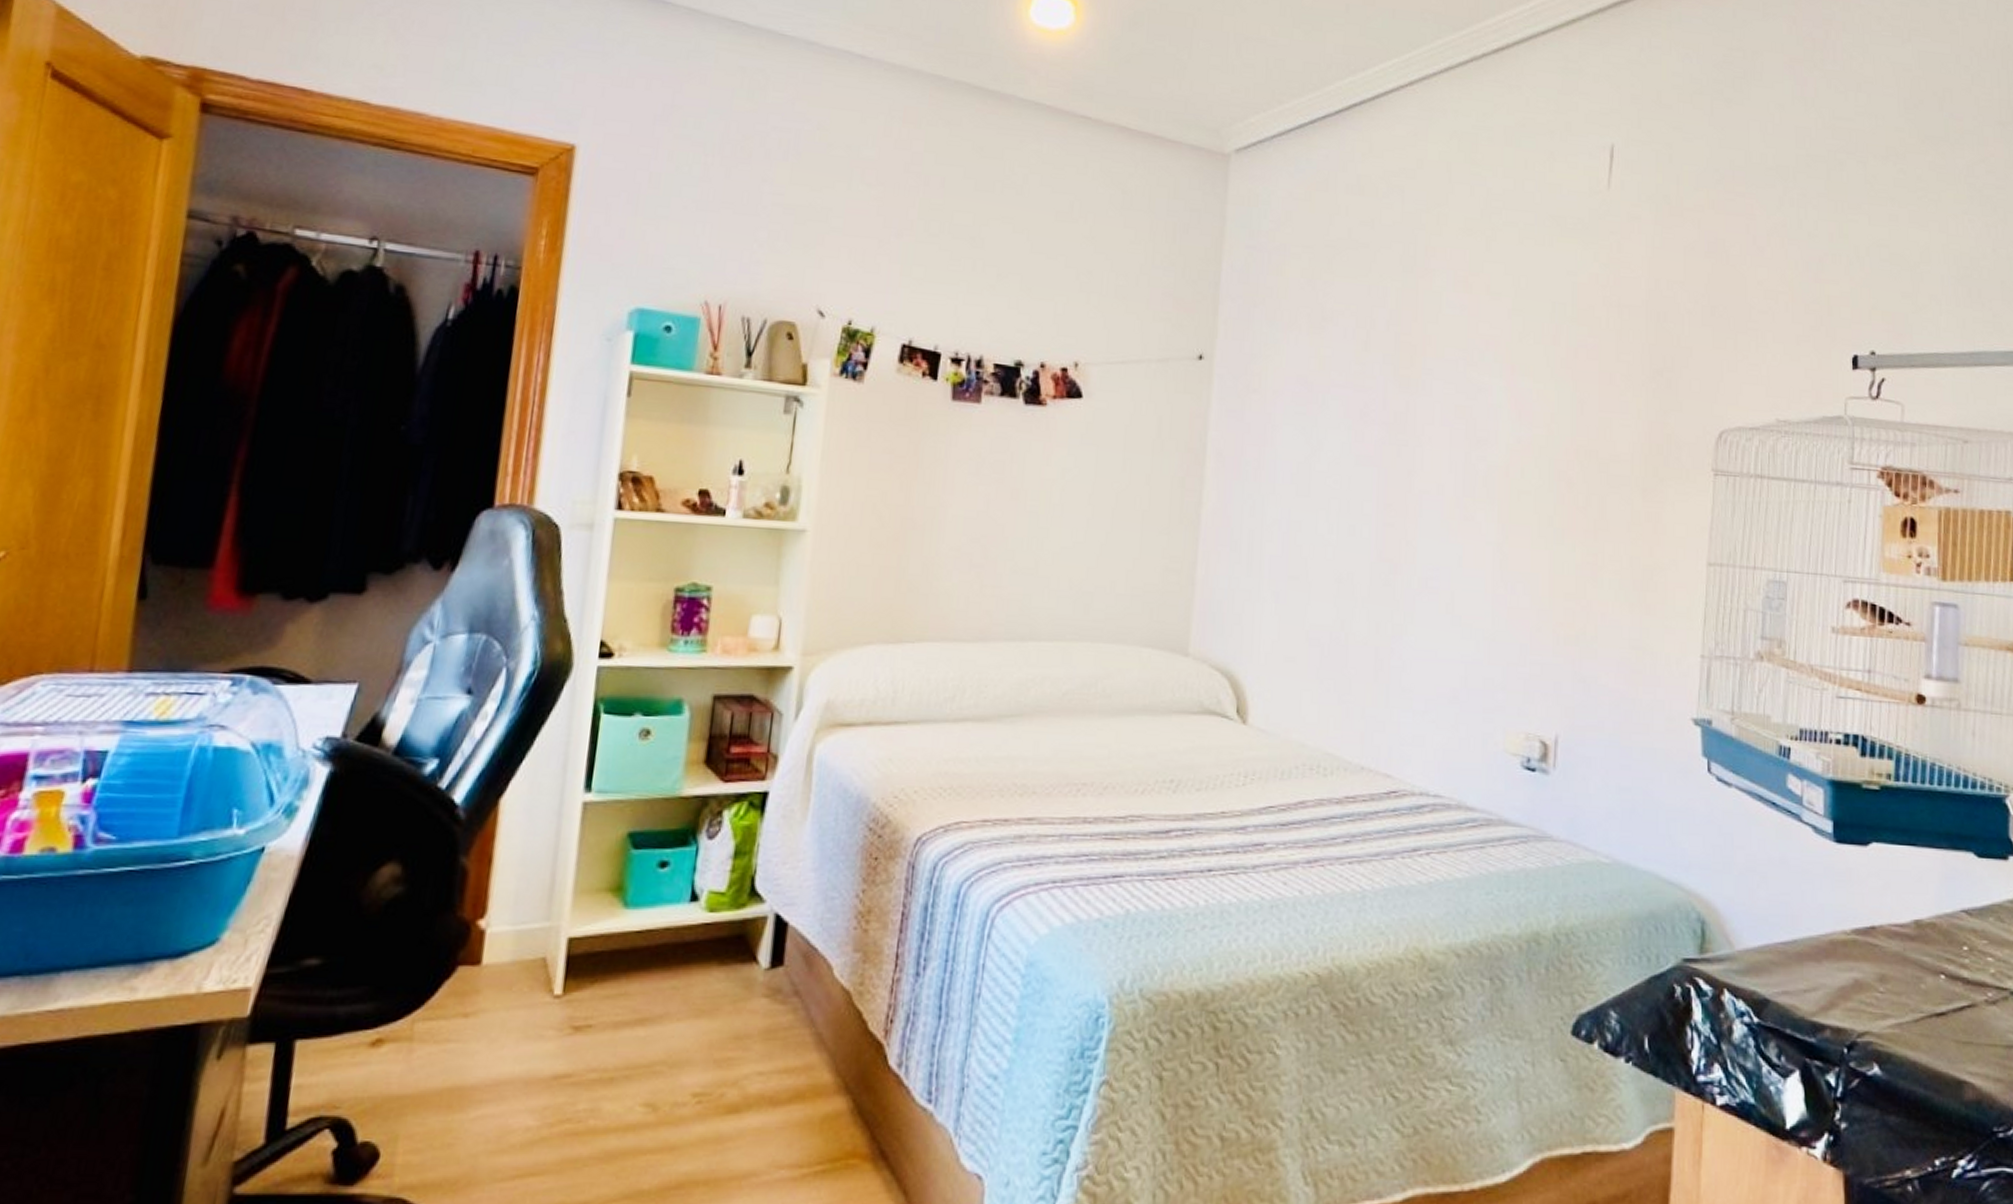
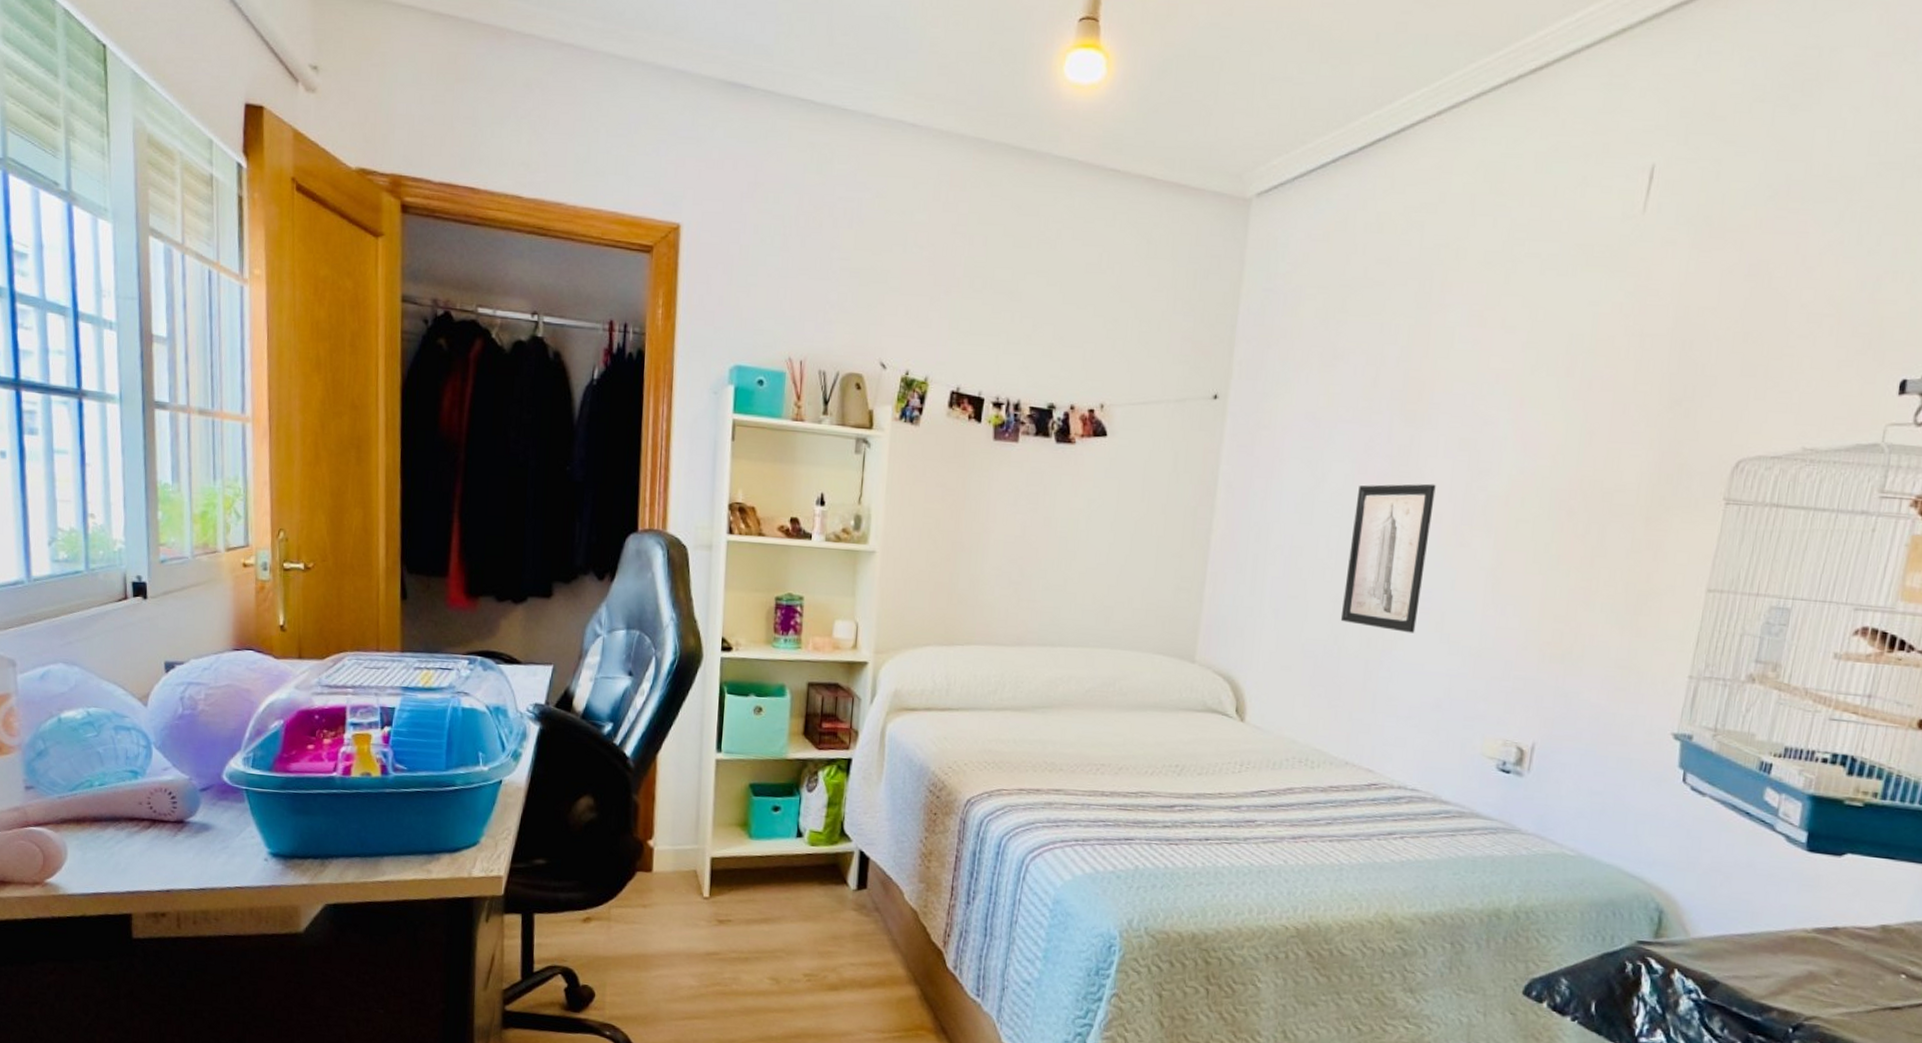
wall art: none [1346,452,1435,616] -> present [1340,483,1436,633]

